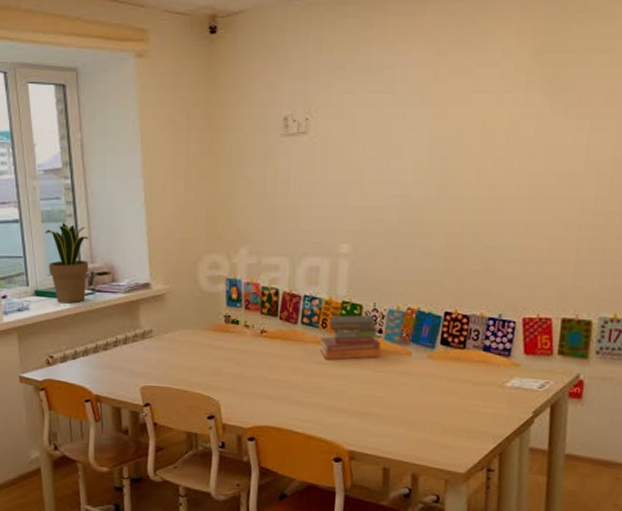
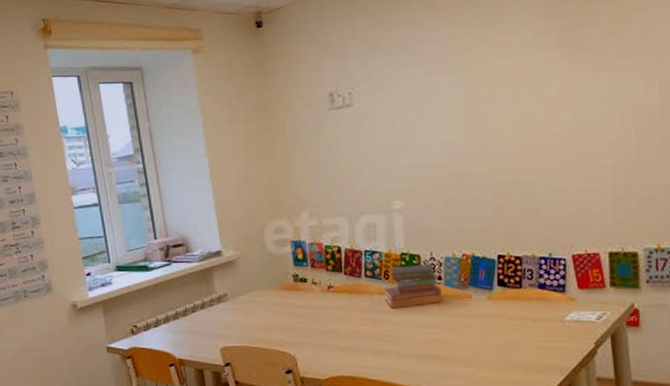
potted plant: present [44,222,89,304] -> none [121,202,165,276]

